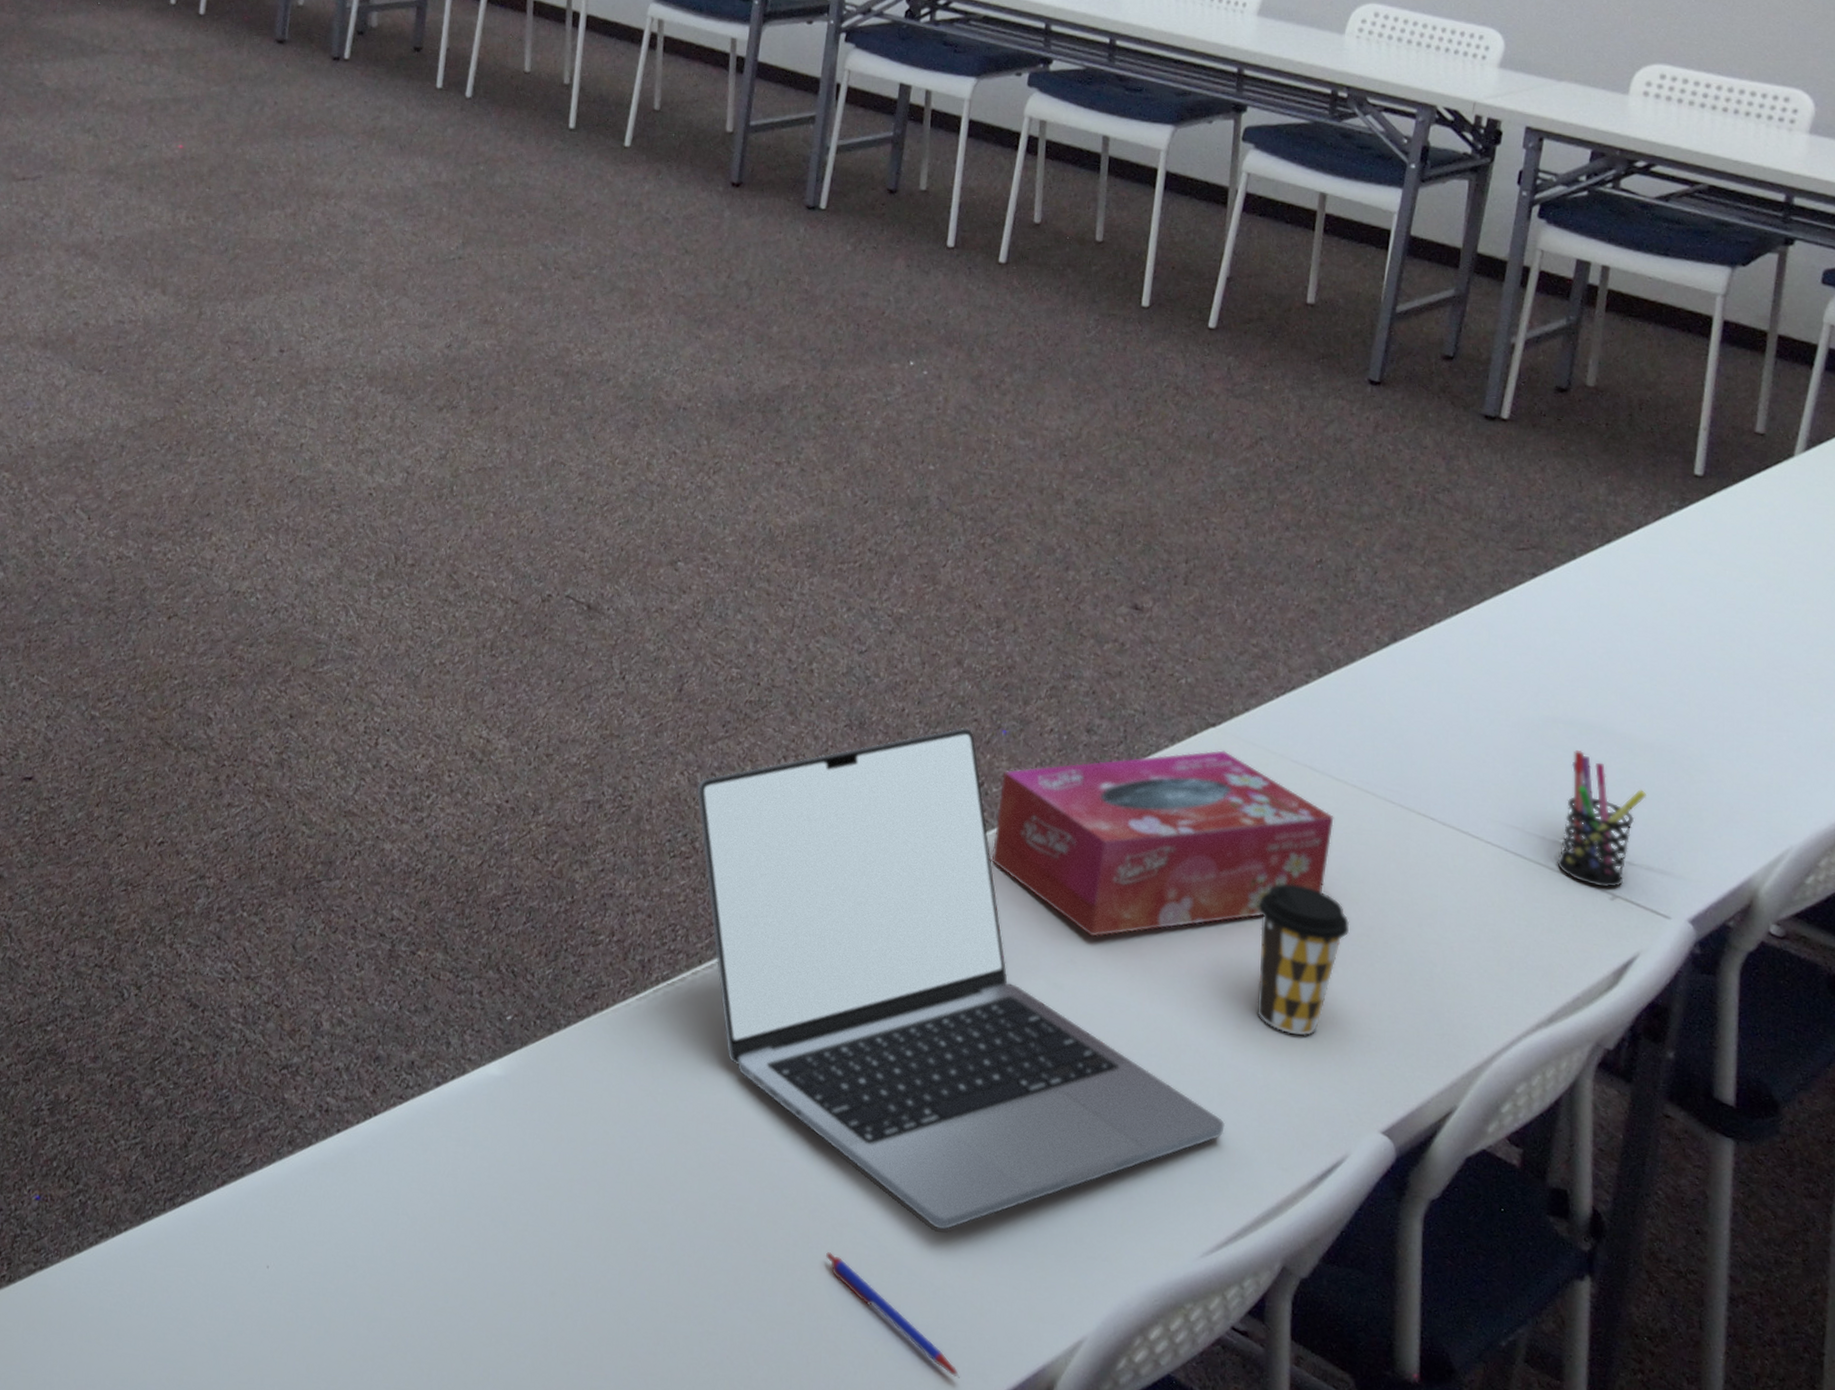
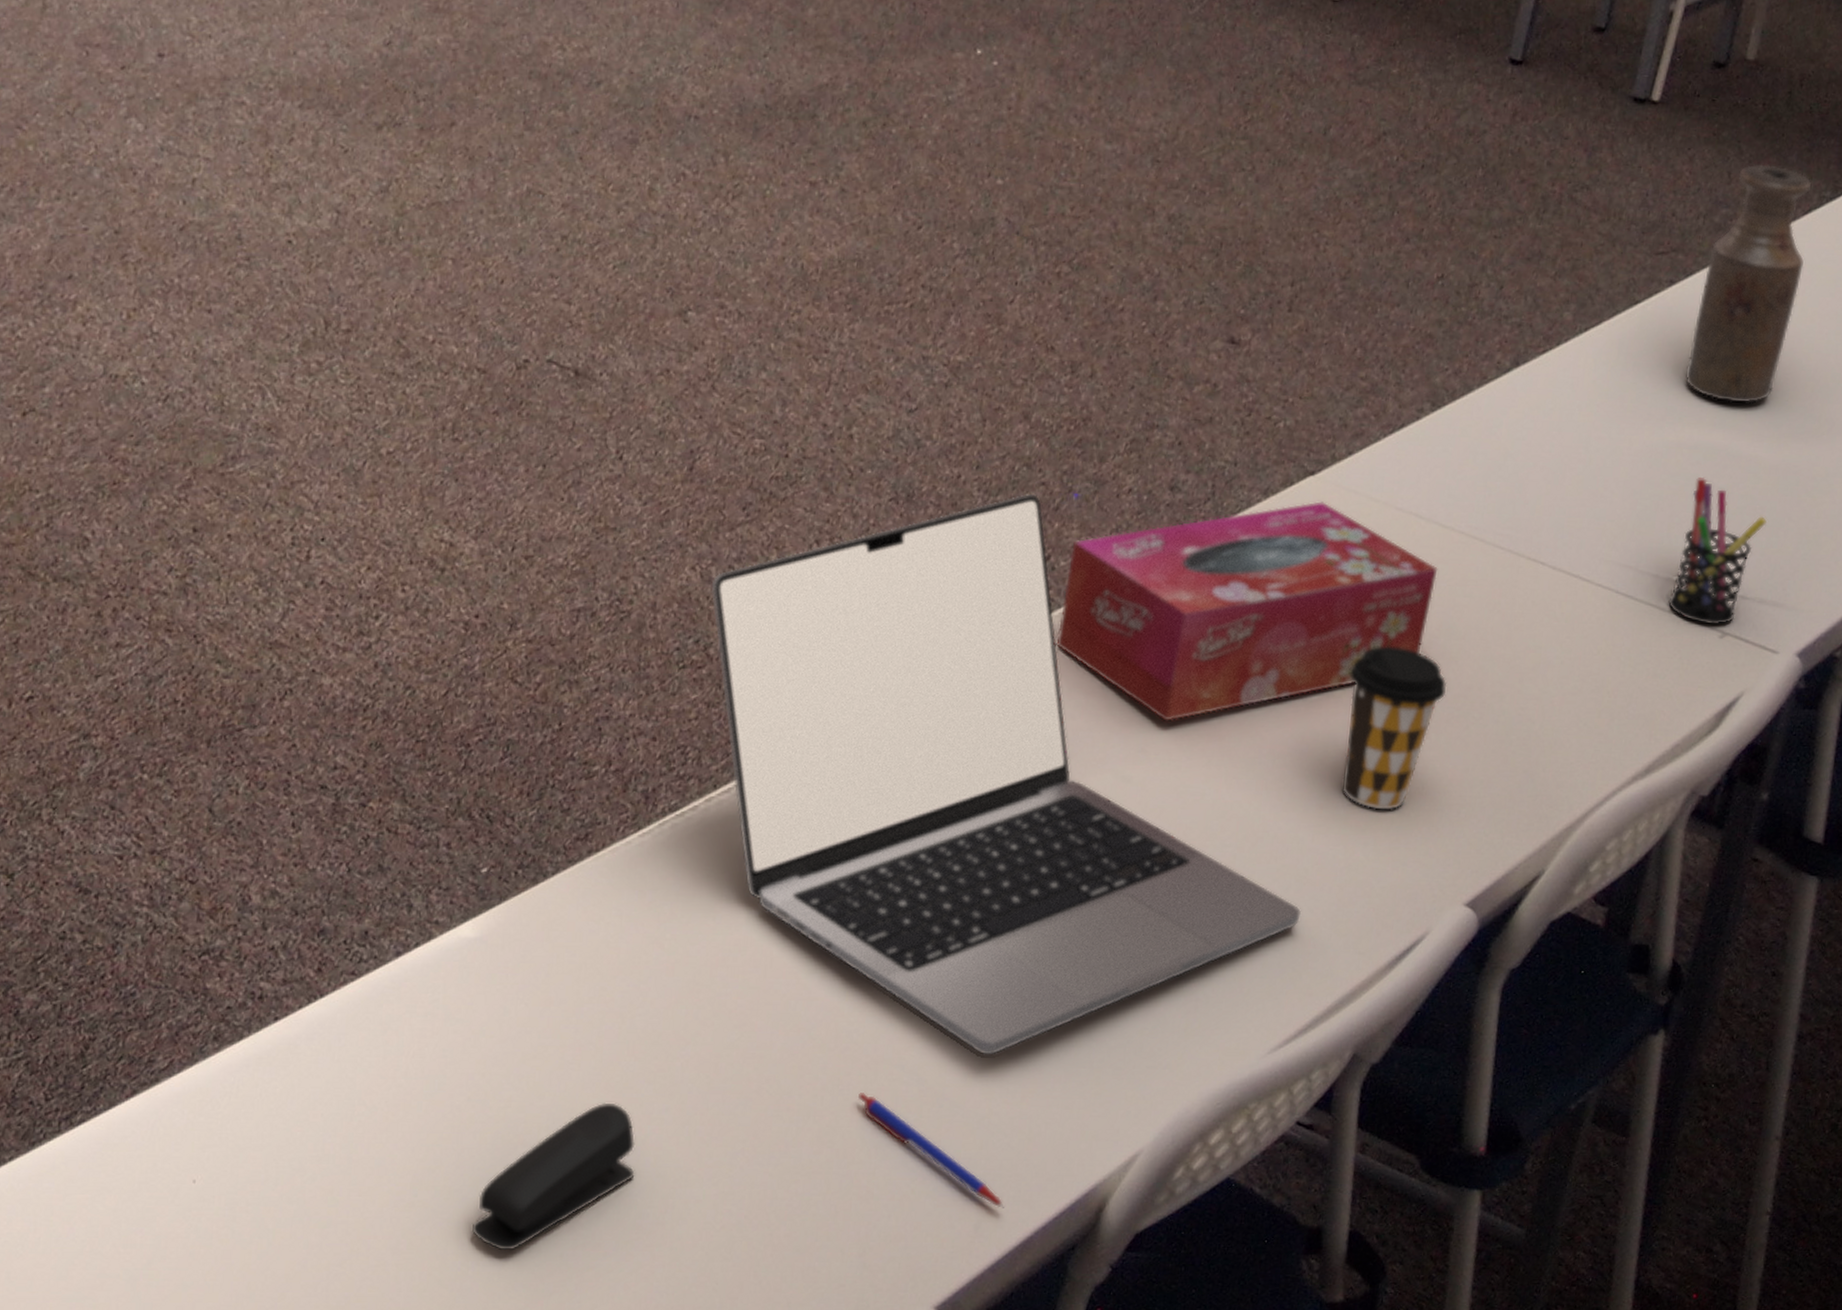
stapler: none [492,1235,632,1364] -> present [471,1102,636,1251]
bottle: none [1554,475,1660,686] -> present [1685,164,1812,404]

